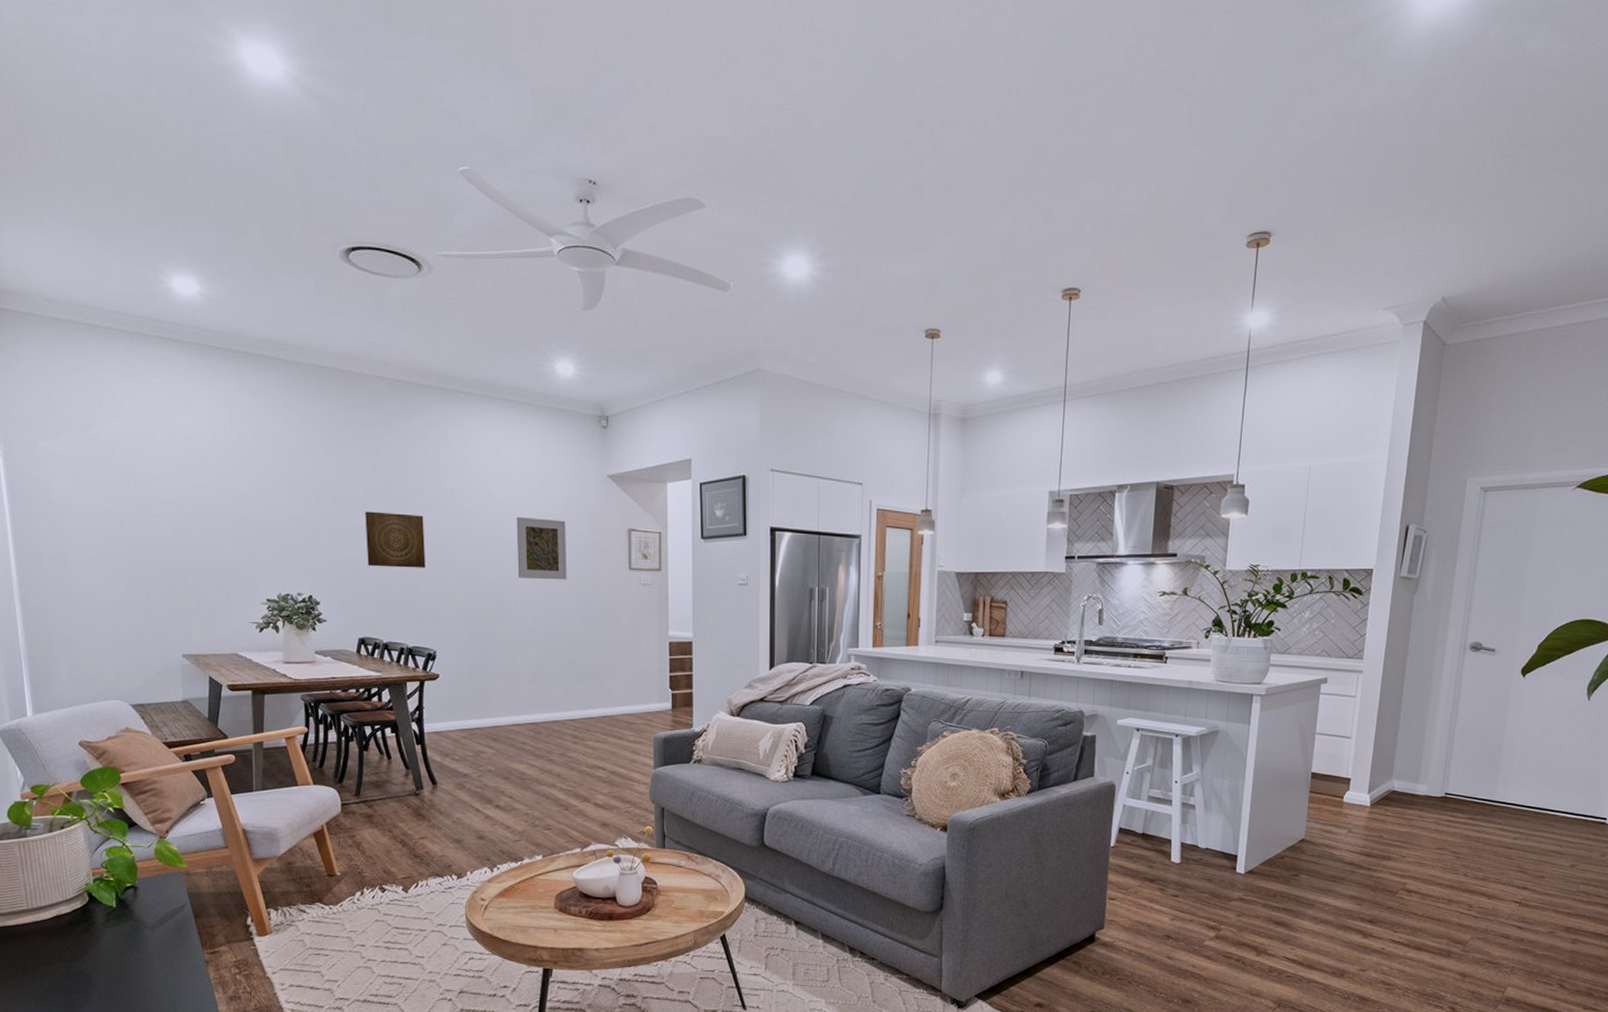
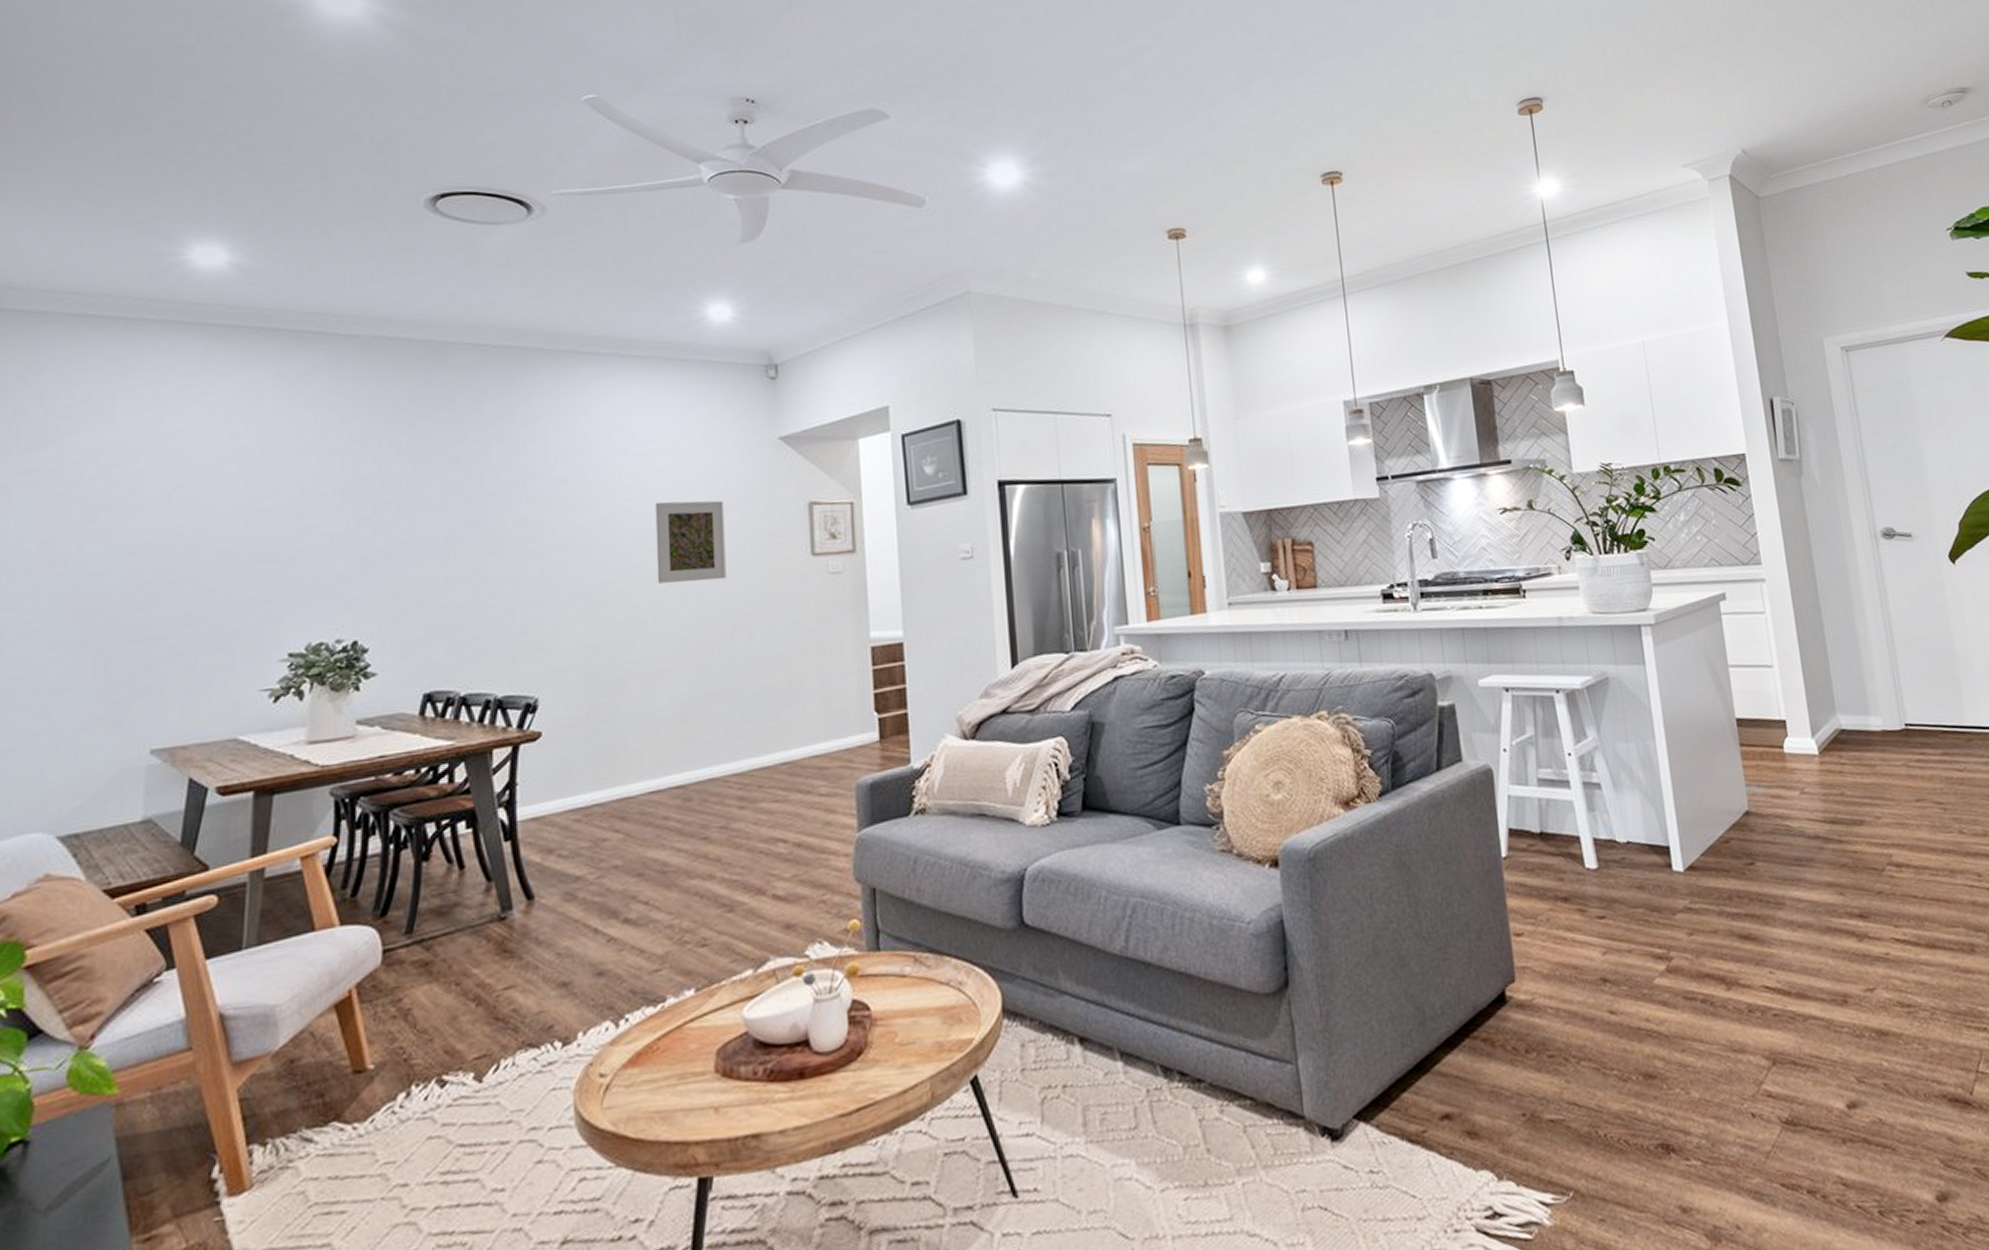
wall art: present [365,511,426,568] -> none [442,514,526,591]

